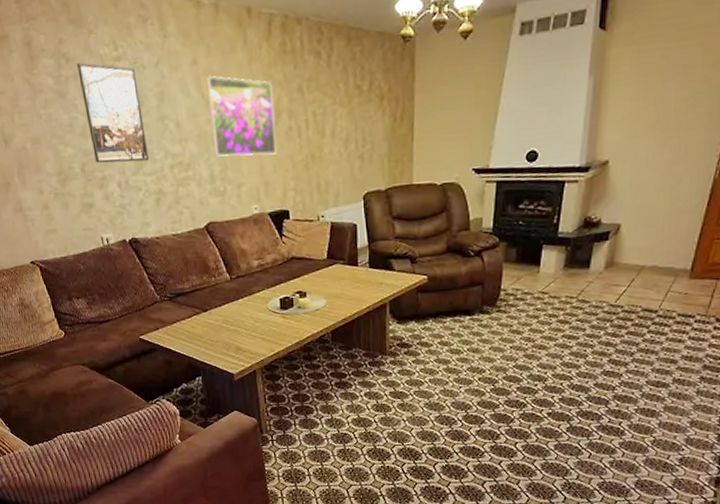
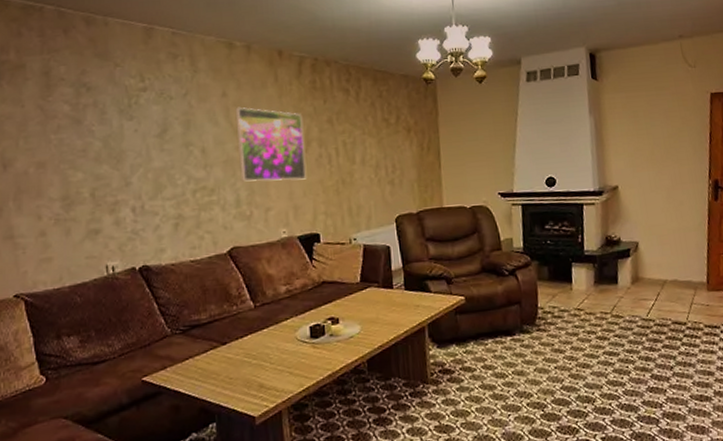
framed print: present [77,62,150,163] -> none [98,91,170,188]

